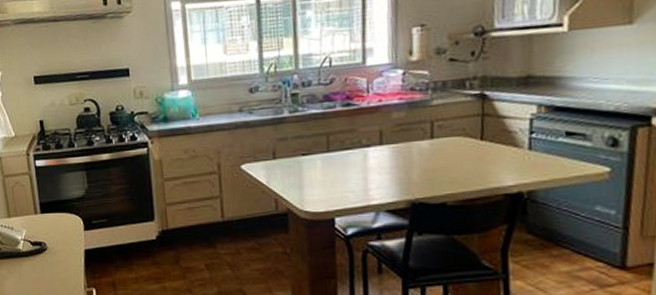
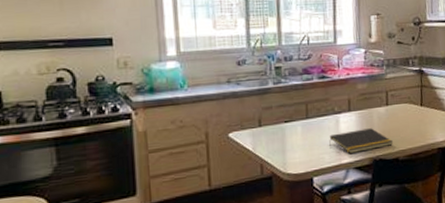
notepad: none [355,165,440,194] -> present [329,128,394,153]

